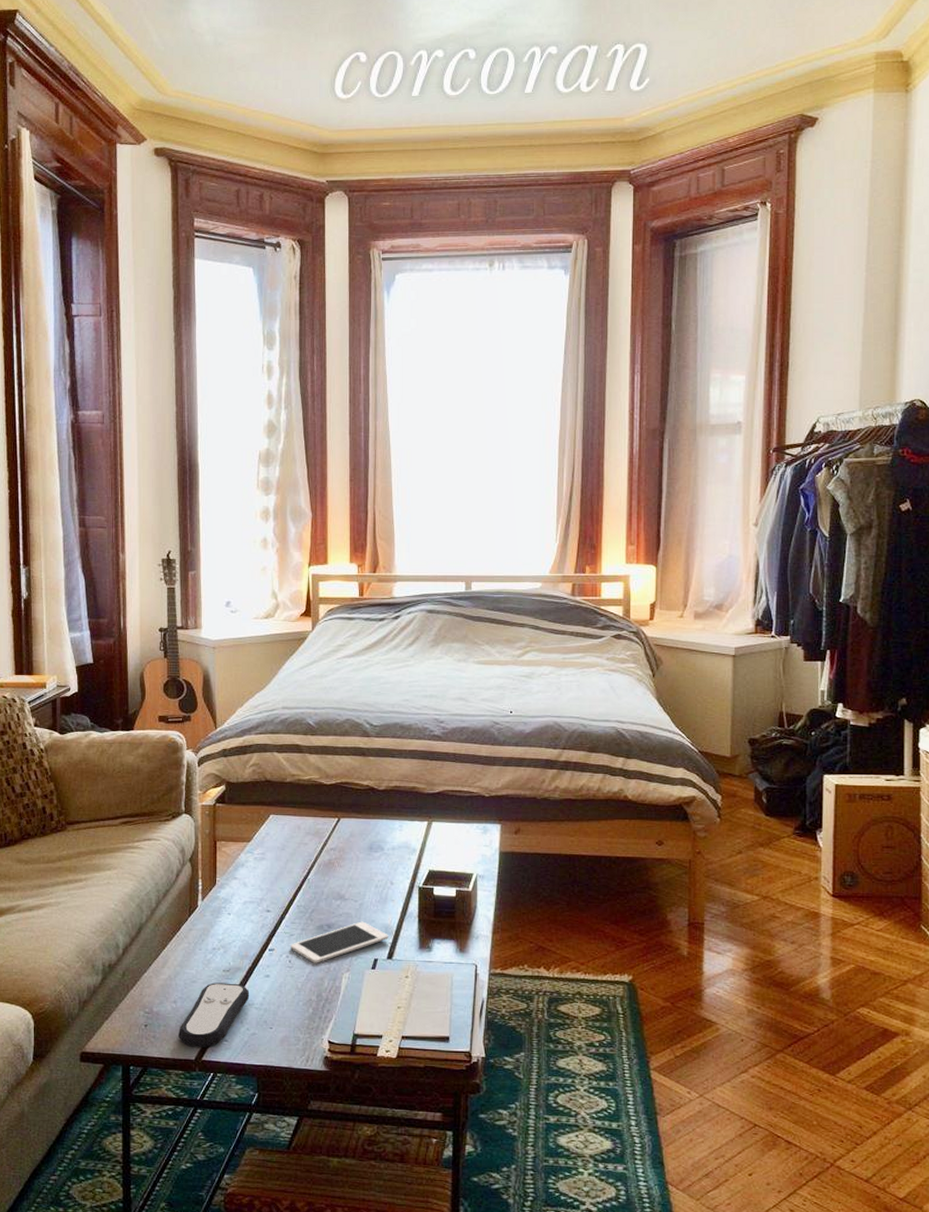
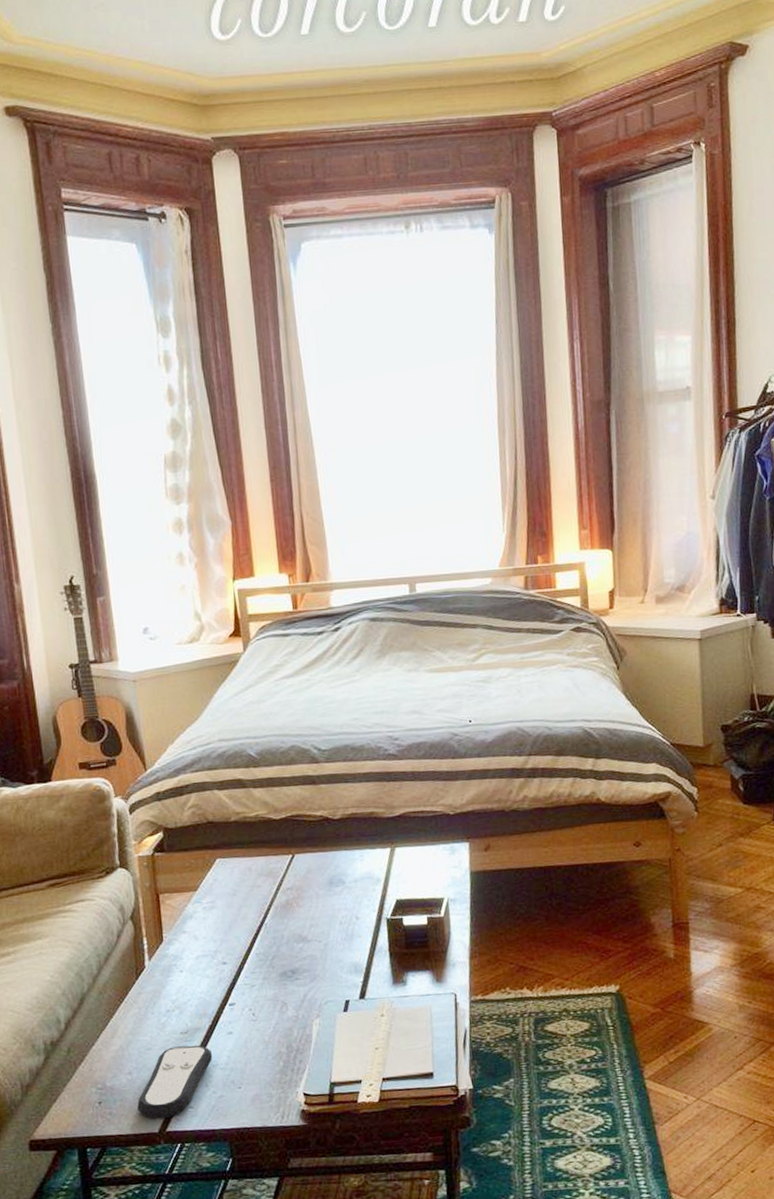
cell phone: present [291,921,389,963] -> none [253,962,359,1013]

